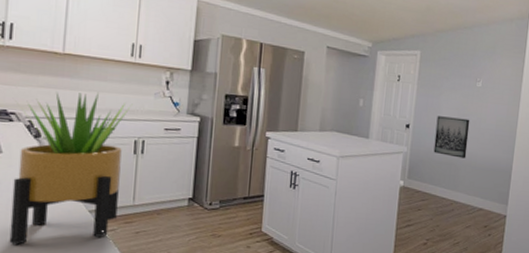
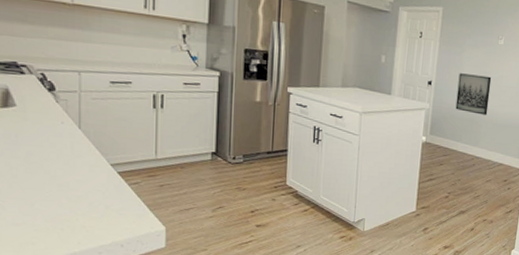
potted plant: present [9,92,133,245] -> none [30,44,149,197]

